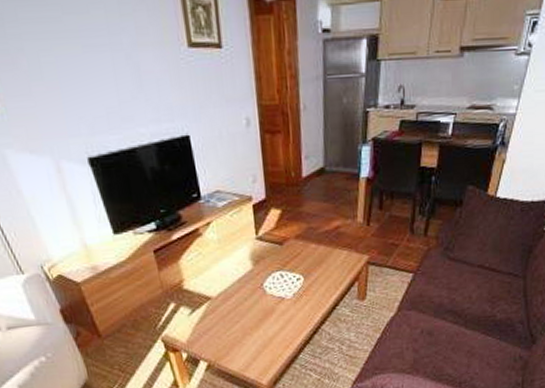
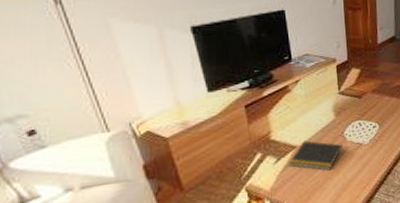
notepad: none [203,291,262,326] -> present [288,140,343,171]

